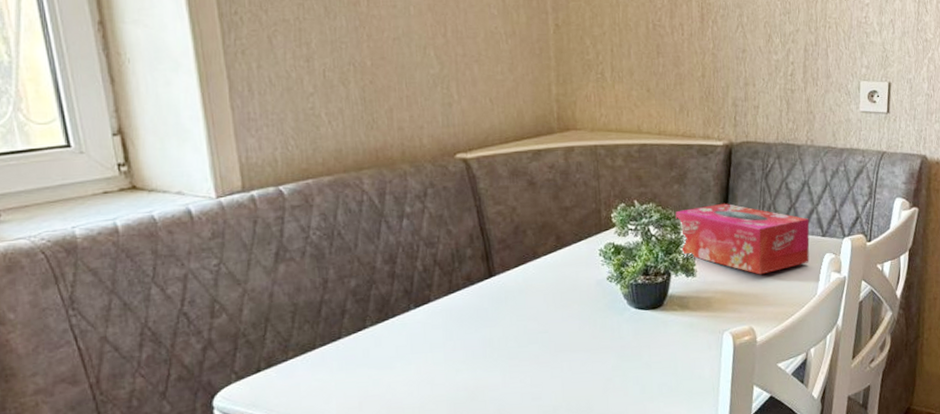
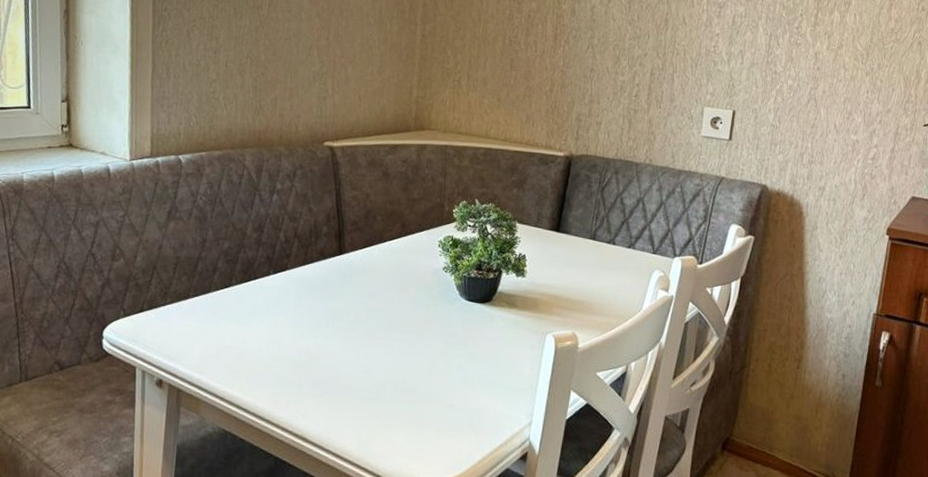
tissue box: present [675,203,810,275] -> none [512,210,641,284]

